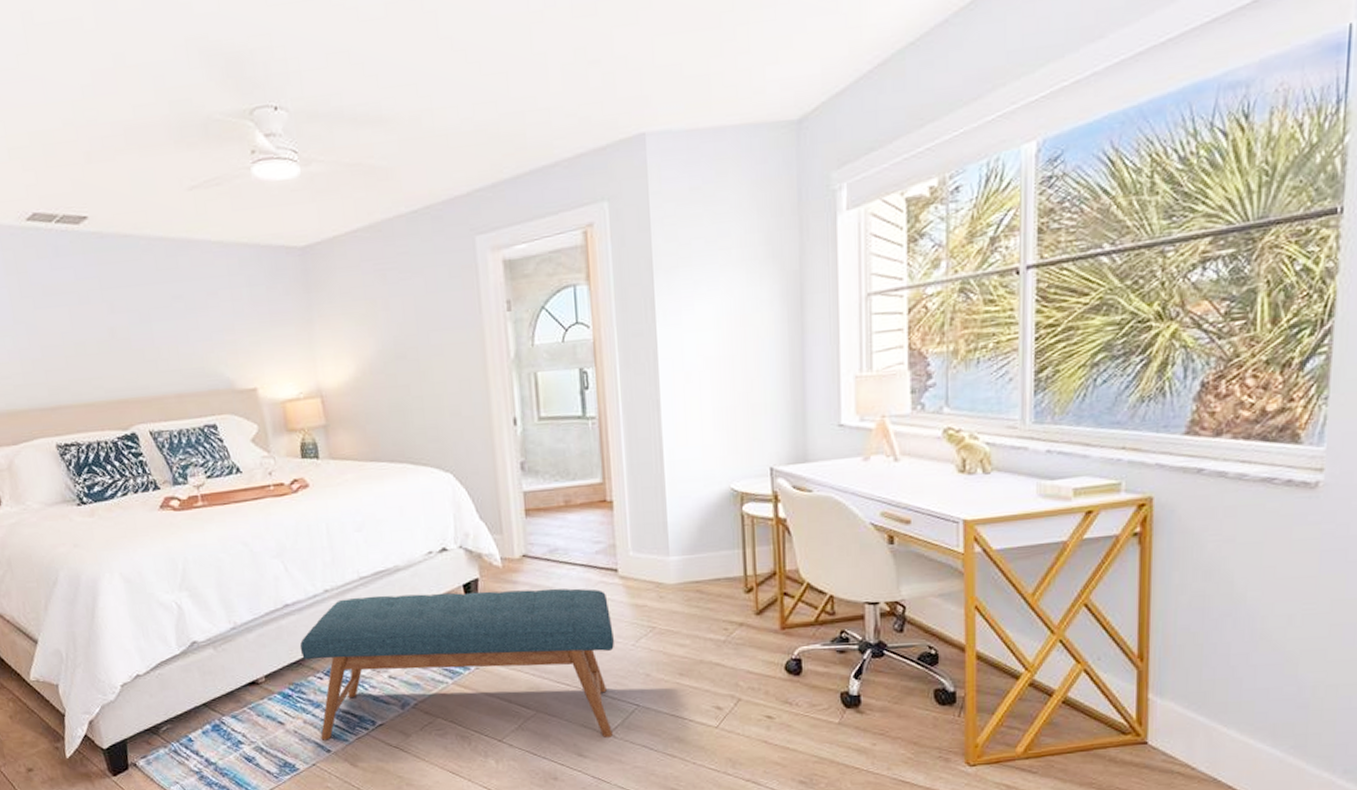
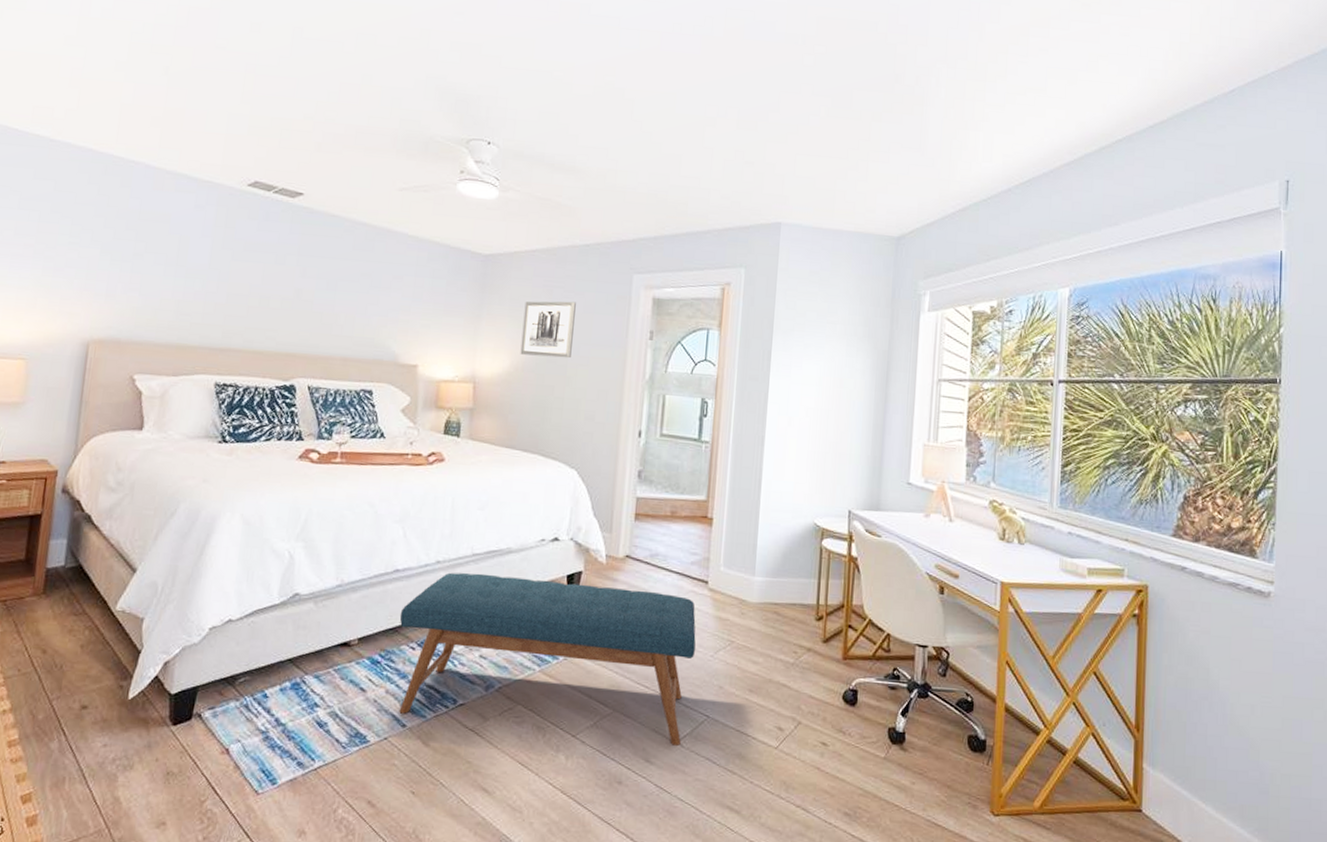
wall art: none [357,283,422,356] -> present [520,301,576,359]

